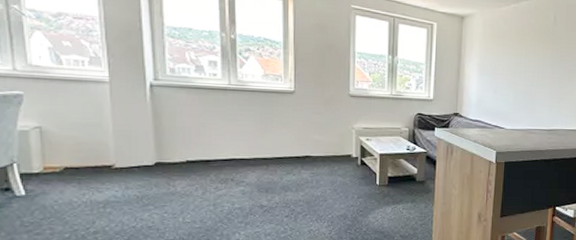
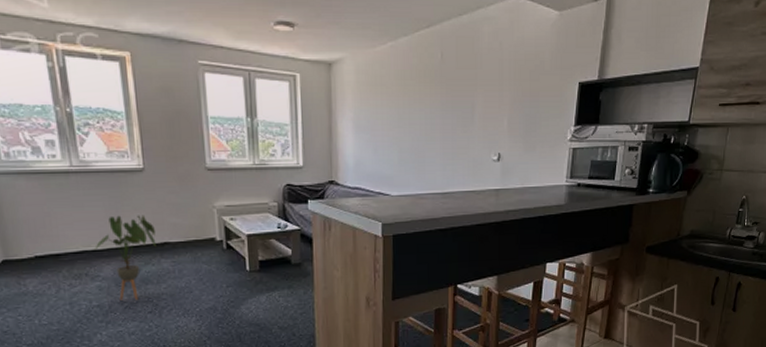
house plant: none [241,130,299,205] -> present [93,215,156,301]

